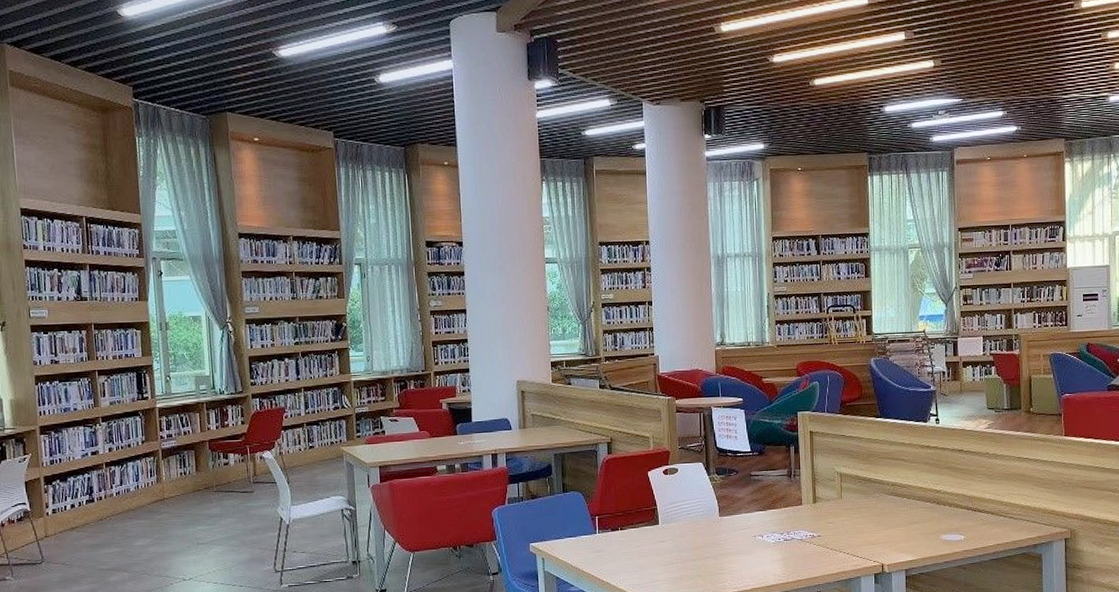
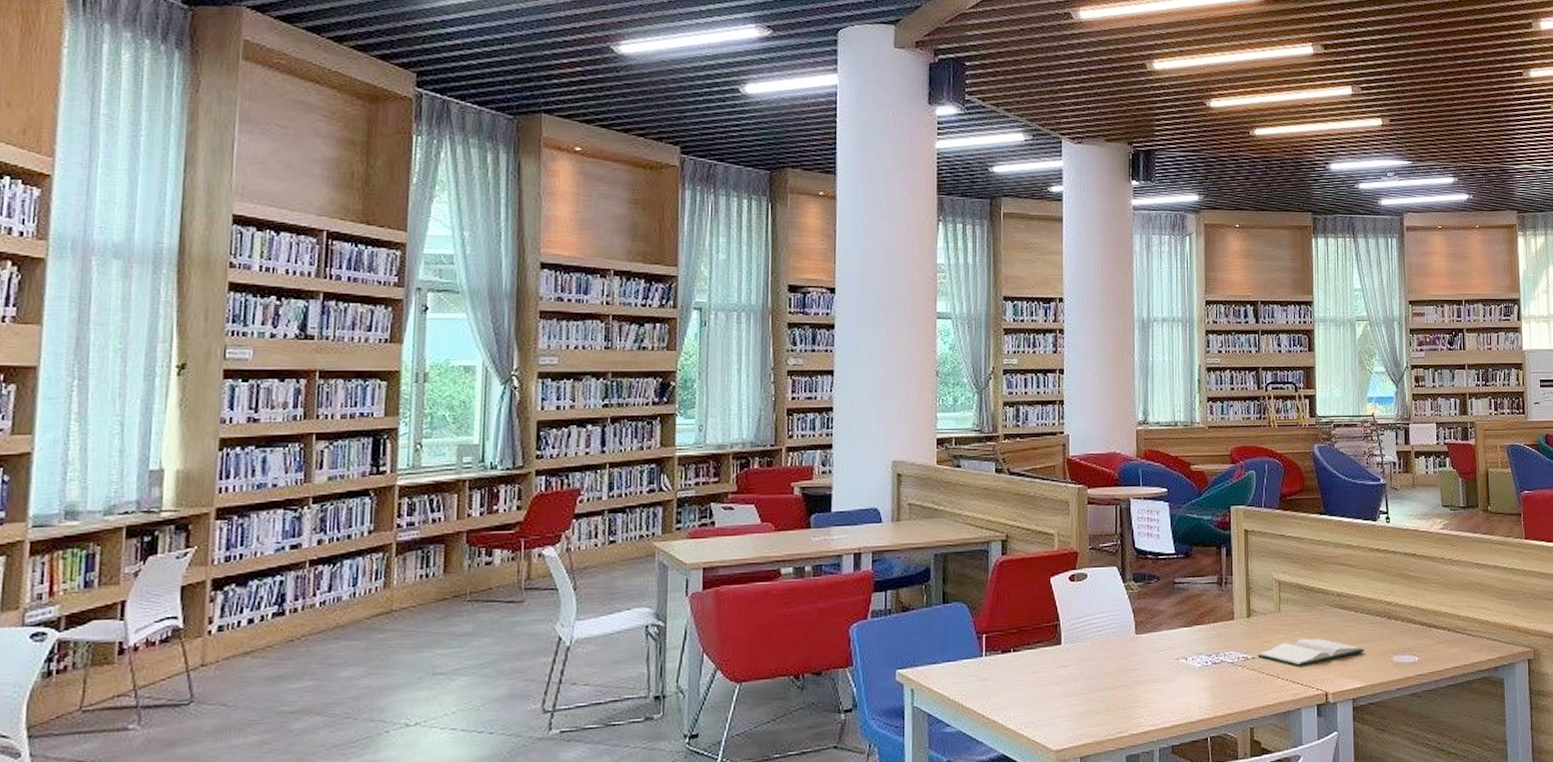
hardback book: none [822,520,916,544] -> present [1257,638,1365,667]

